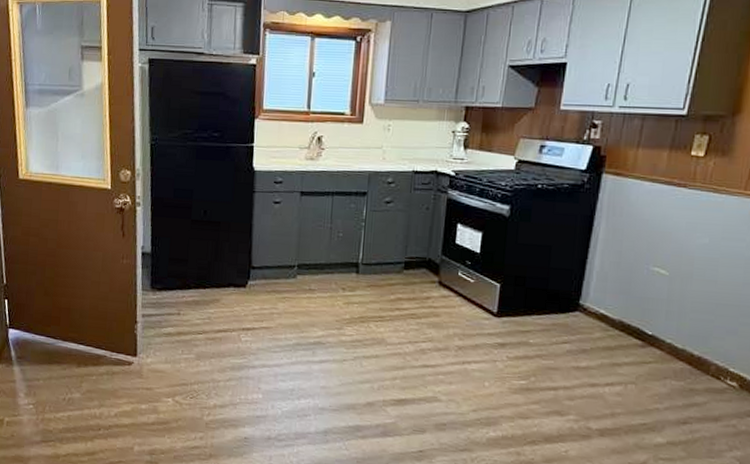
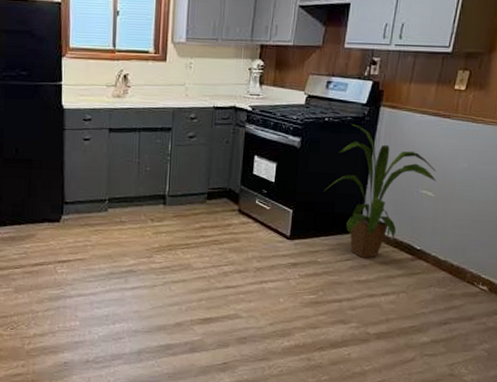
house plant: none [536,192,671,342] -> present [323,124,437,258]

